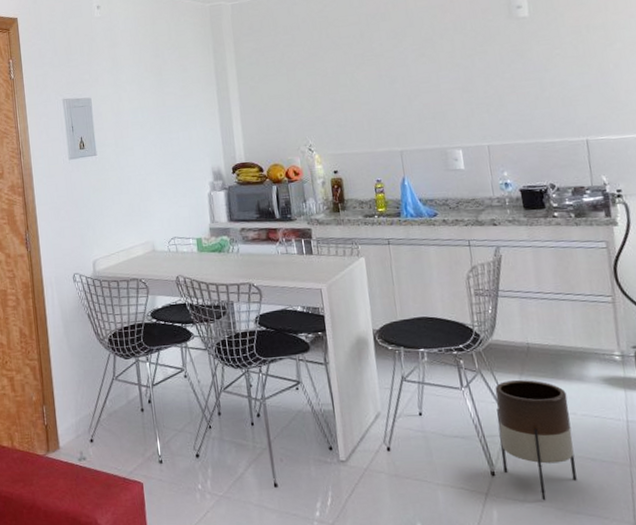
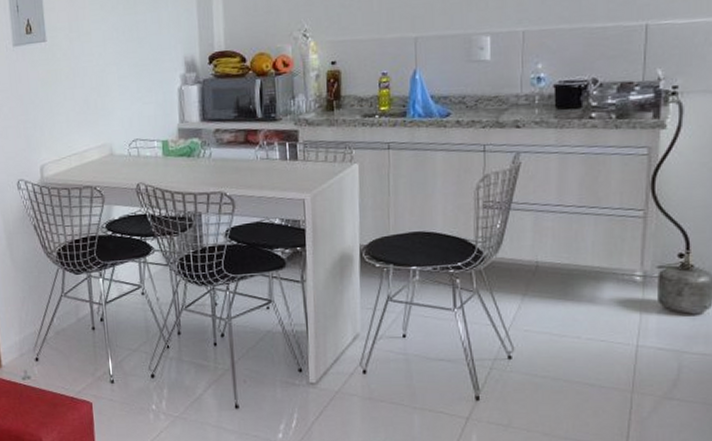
planter: present [495,379,577,501] -> none [489,300,573,426]

